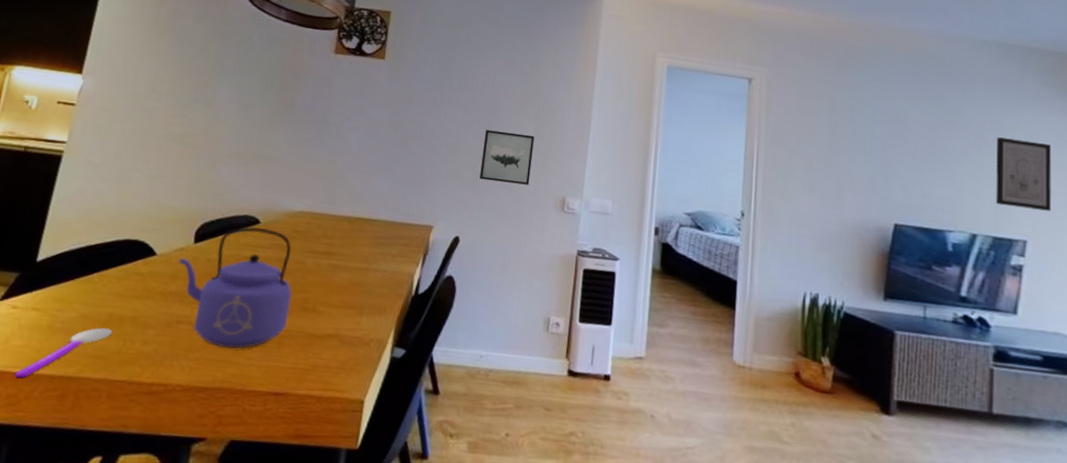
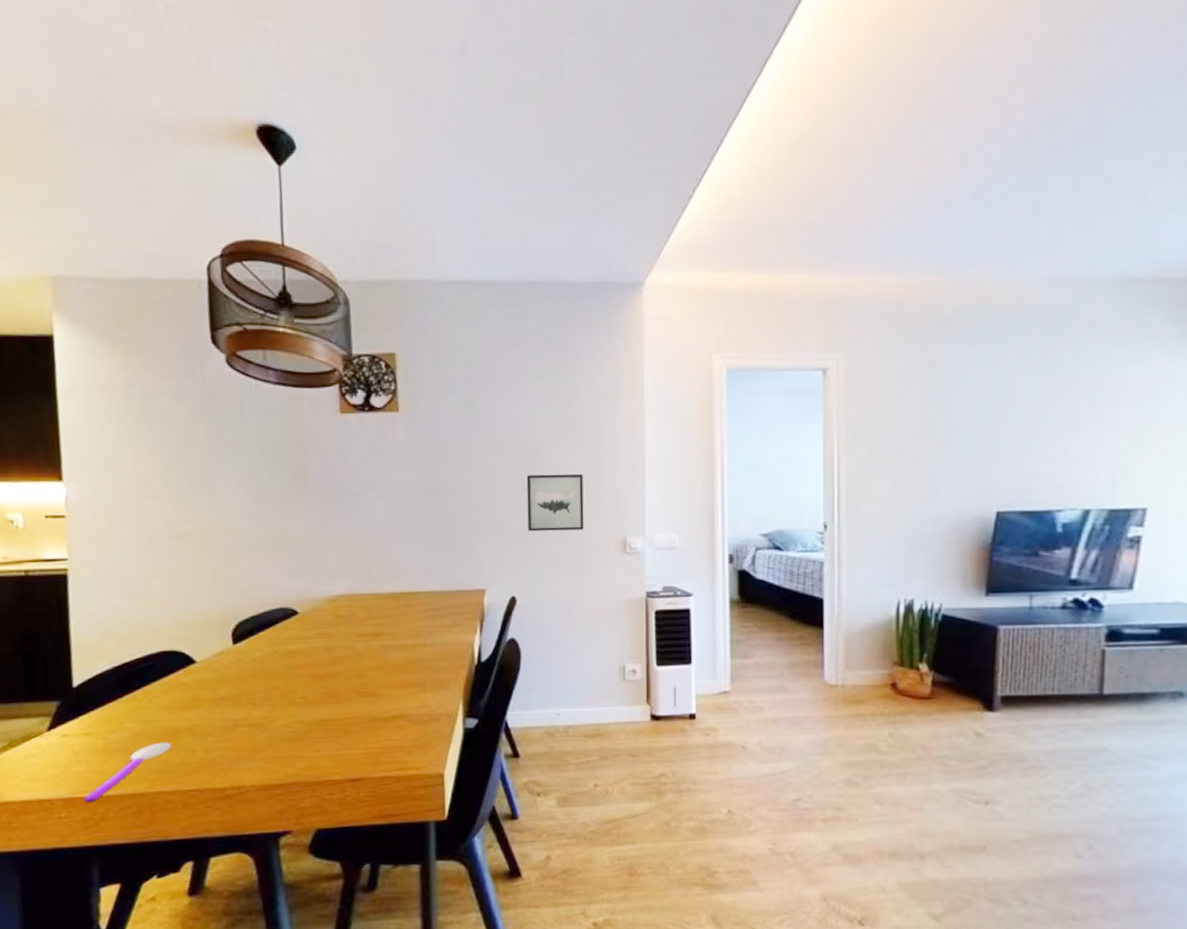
kettle: present [179,226,292,349] -> none [221,618,349,745]
wall art: present [996,137,1051,211] -> none [1112,393,1180,473]

